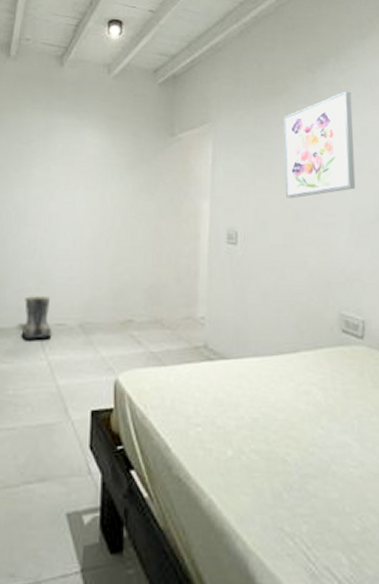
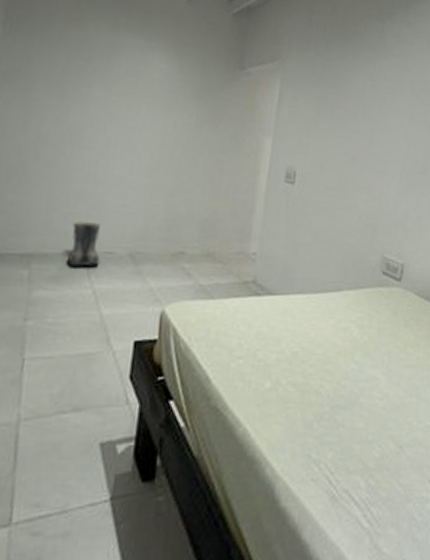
wall art: present [283,91,356,199] -> none [345,44,415,144]

